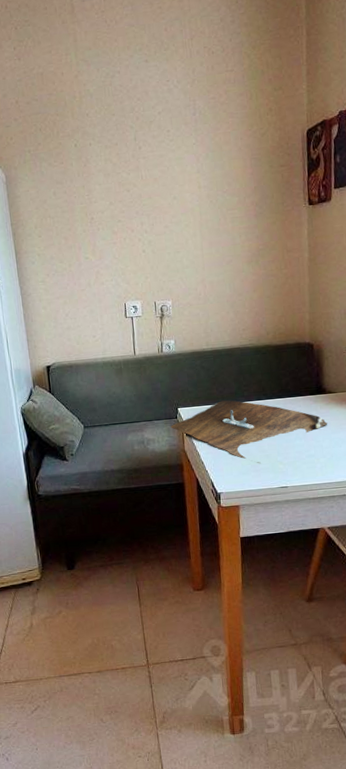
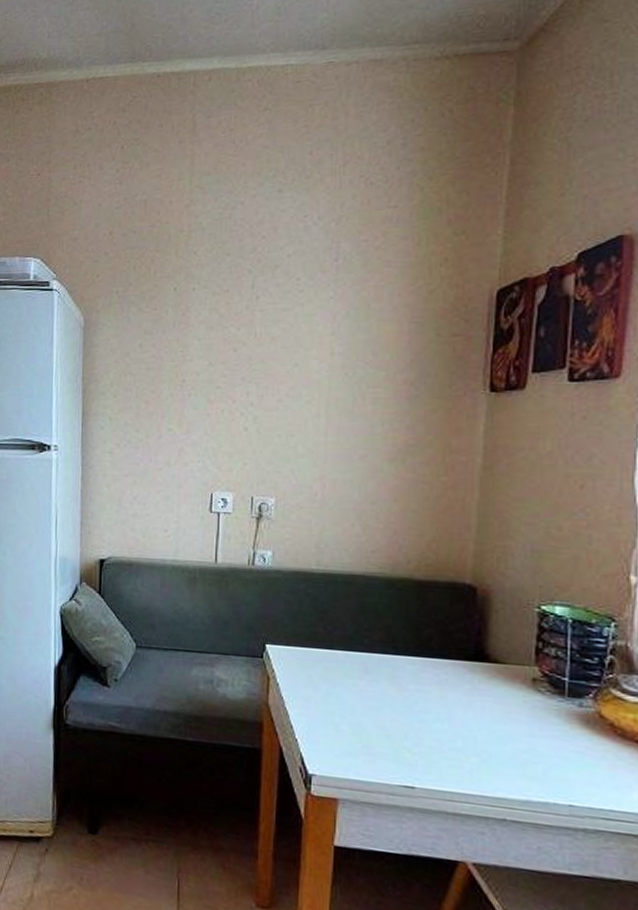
cutting board: present [170,400,328,463] -> none [252,645,489,744]

